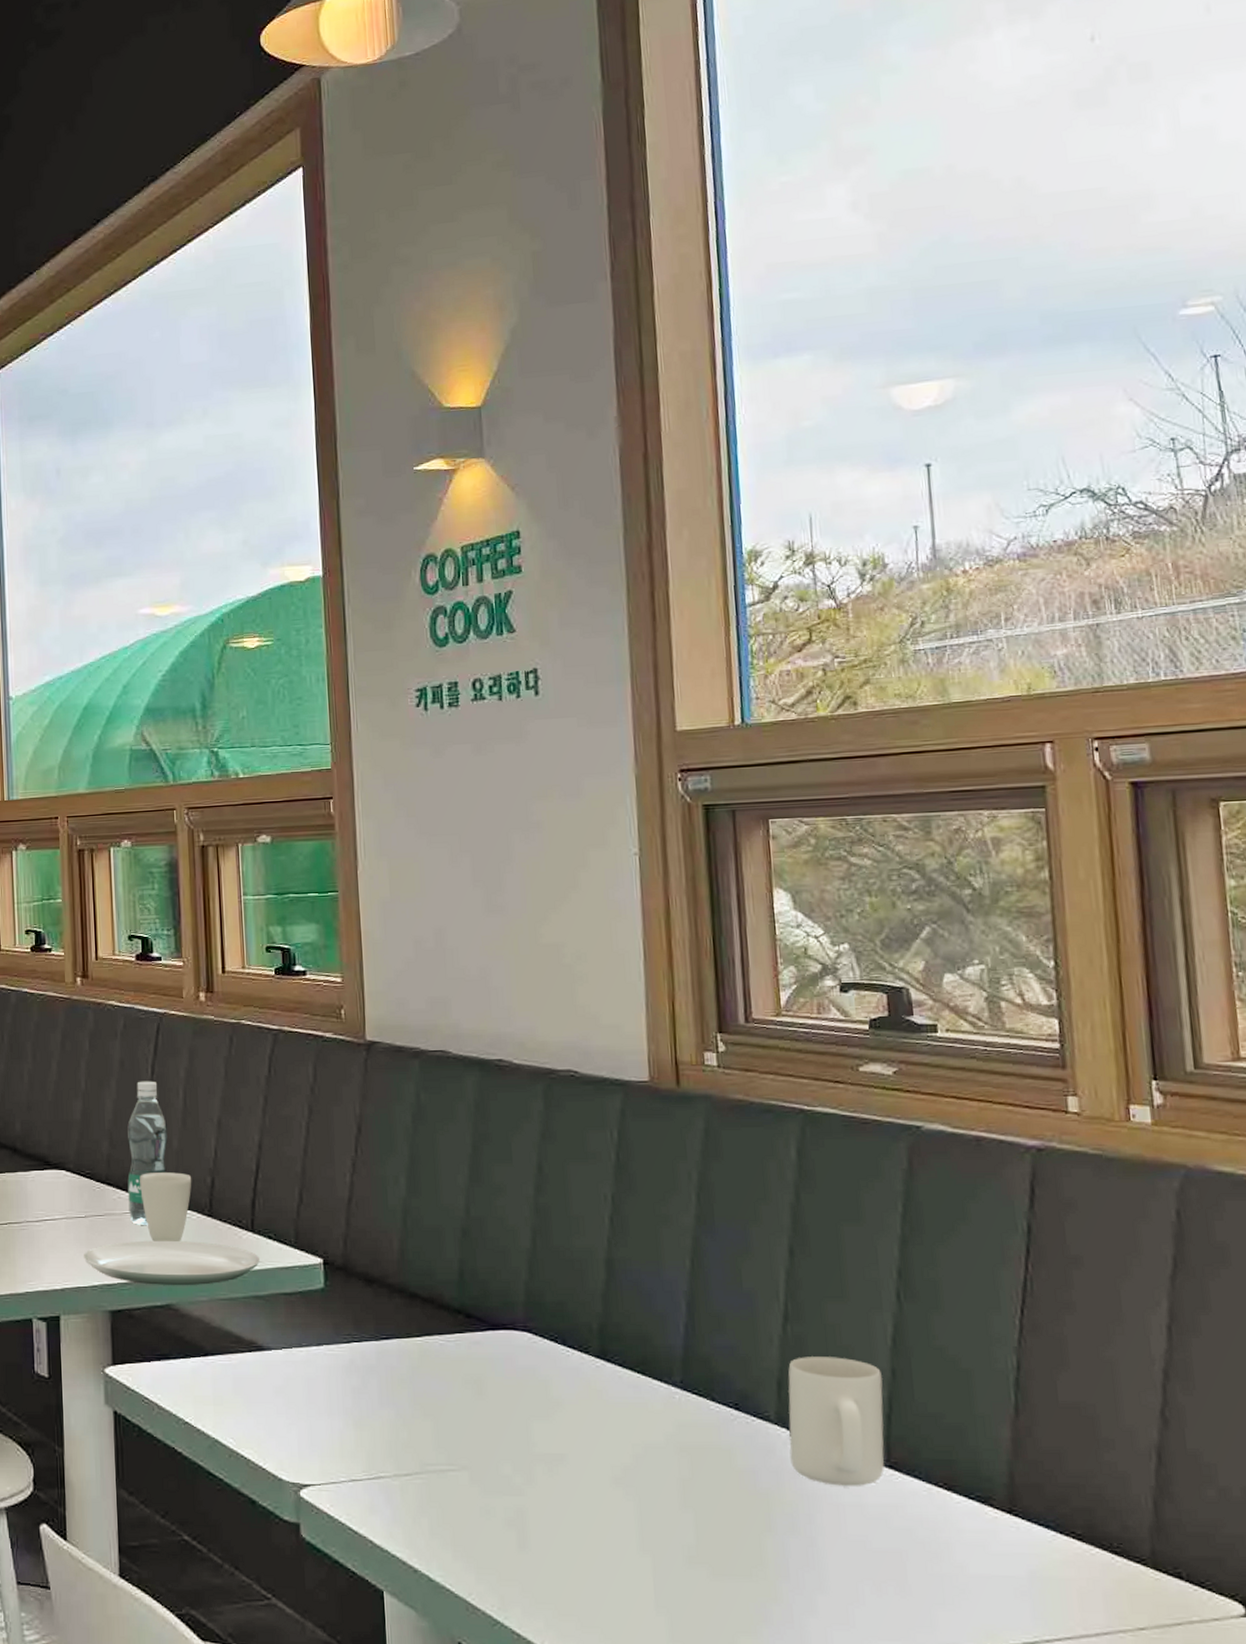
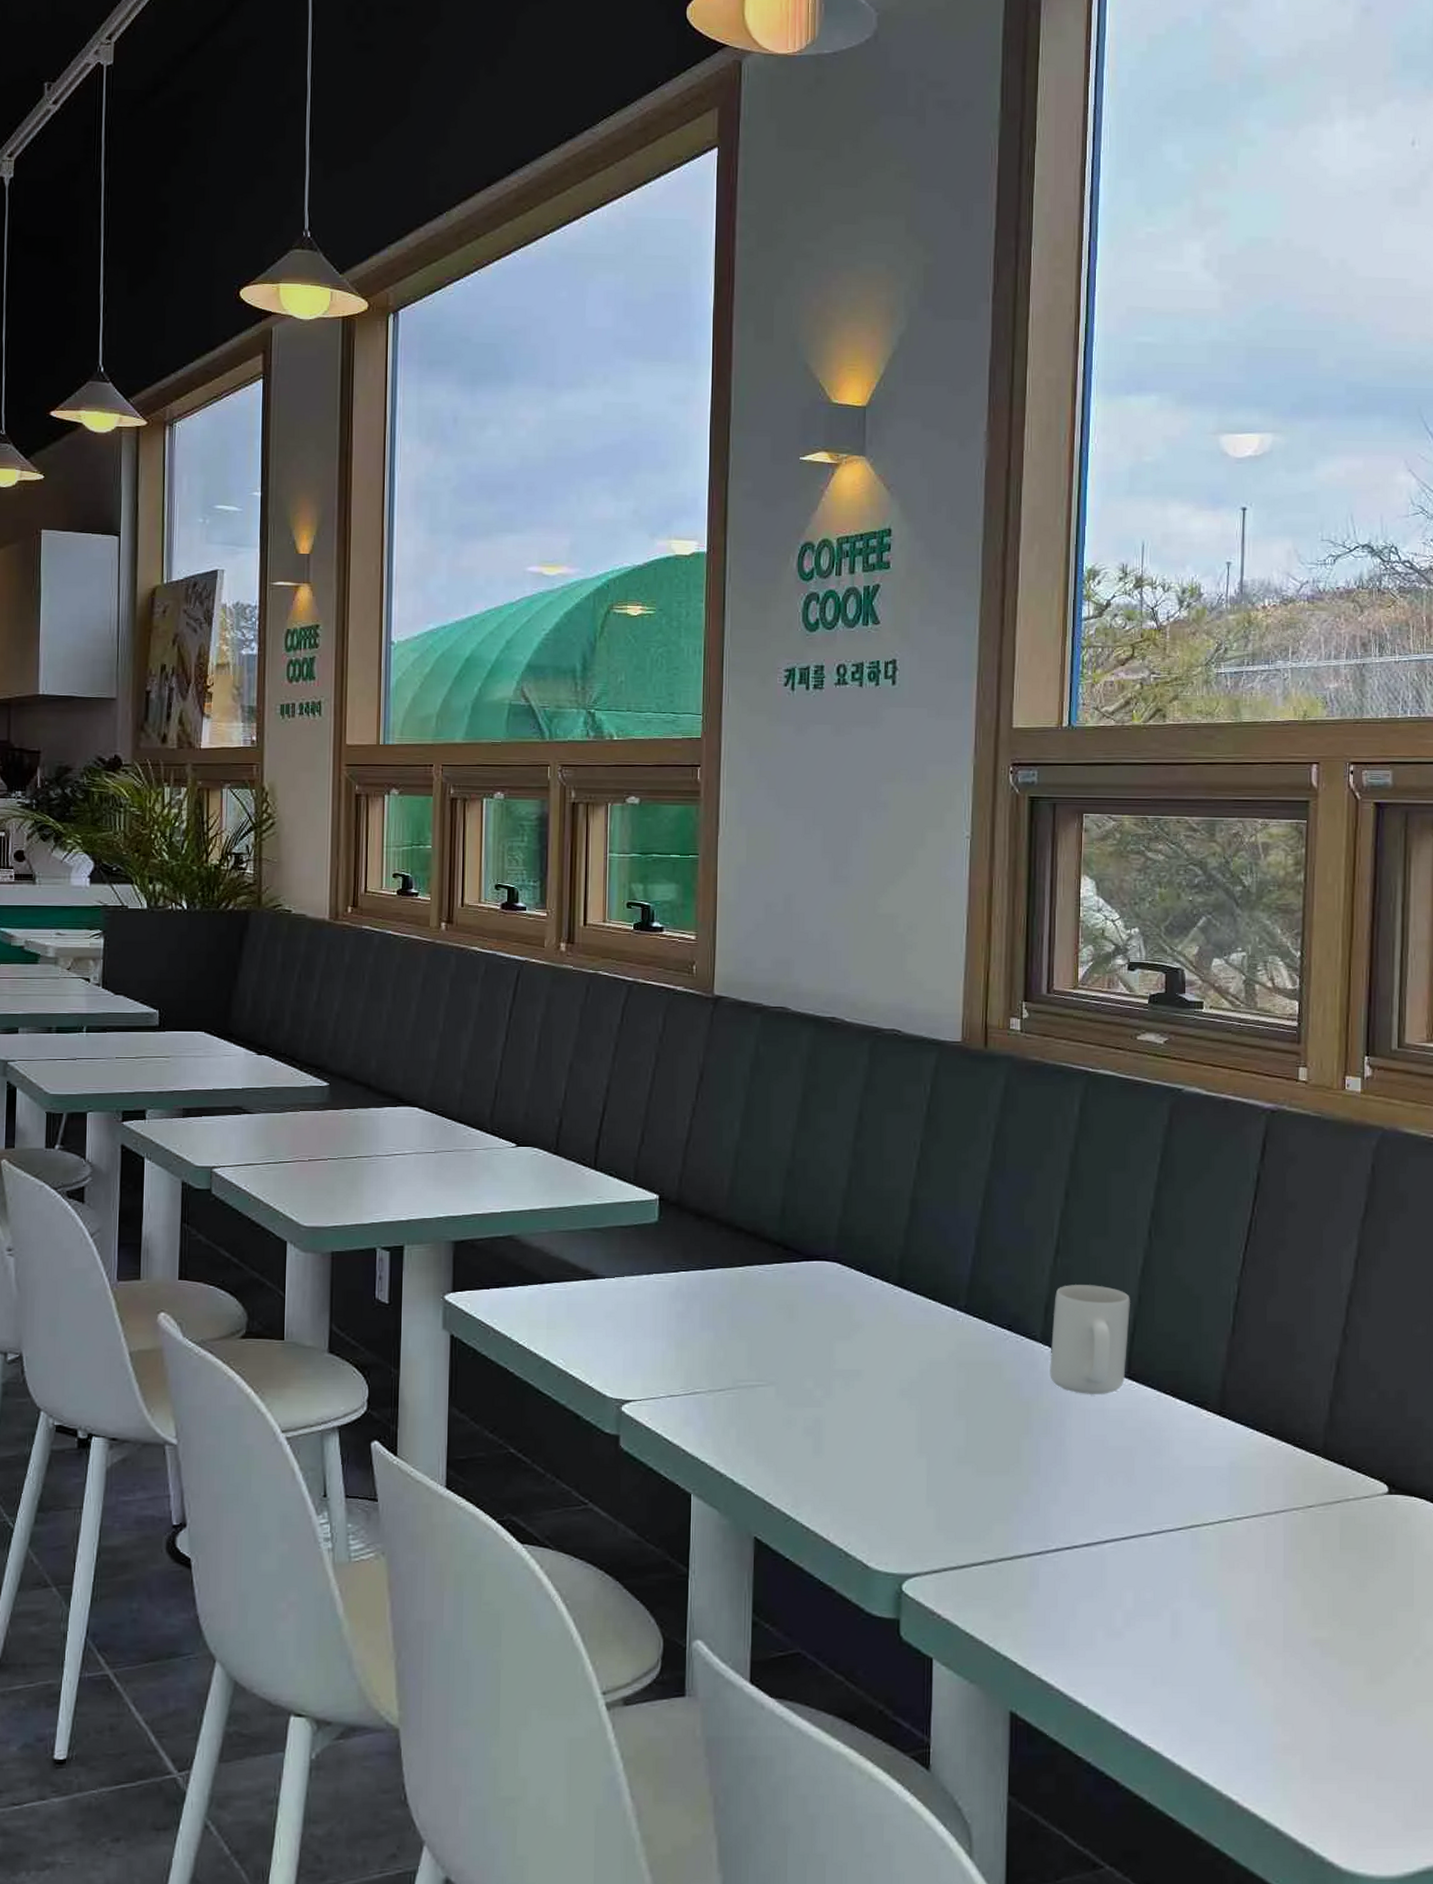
plate: present [84,1240,260,1285] -> none [431,1175,600,1218]
bottle: present [127,1081,168,1225] -> none [478,1025,522,1161]
cup: present [140,1172,192,1243] -> none [490,1112,541,1178]

